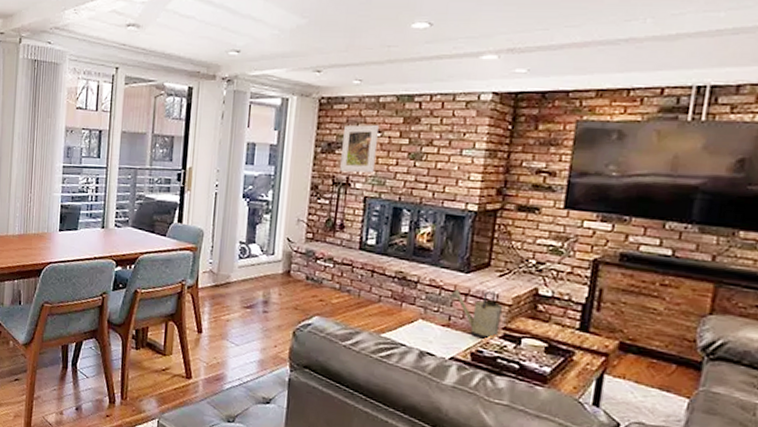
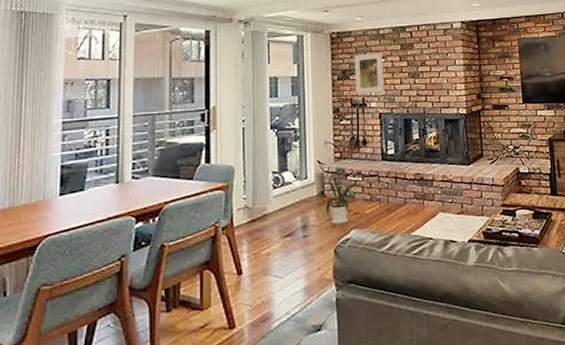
house plant: none [289,256,335,309] -> present [325,172,365,225]
watering can: present [450,289,506,340] -> none [459,175,502,218]

